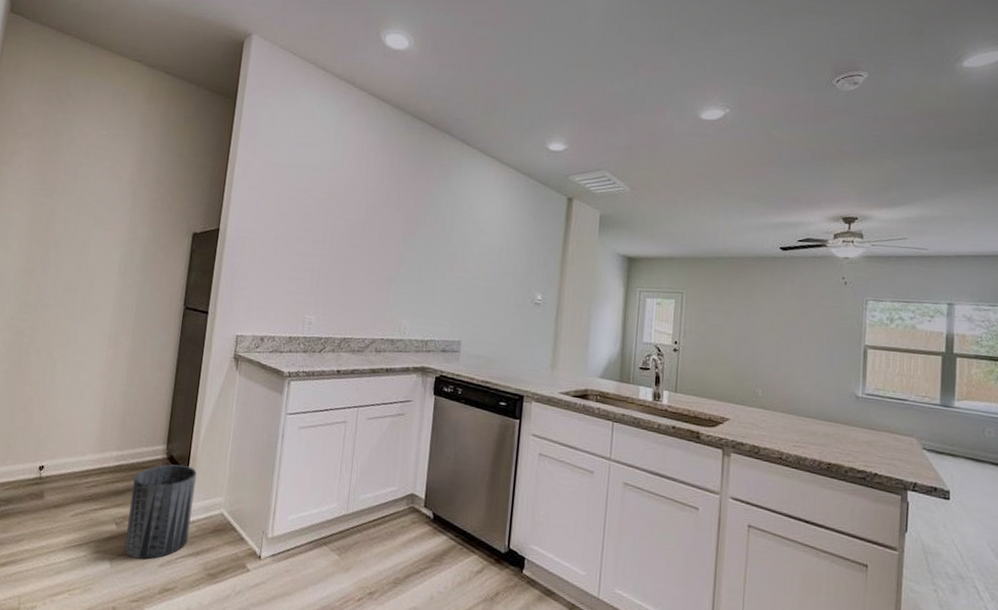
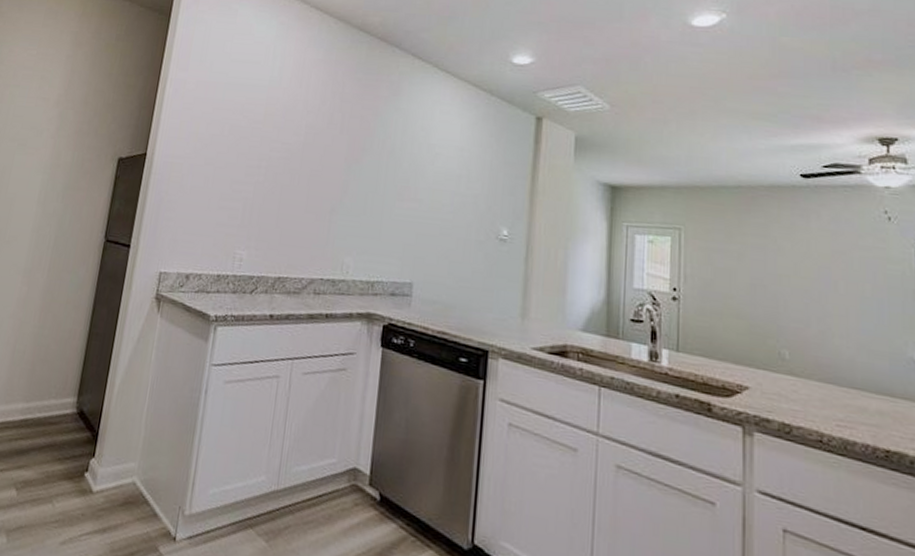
trash can: present [124,464,197,560] -> none [23,420,108,535]

